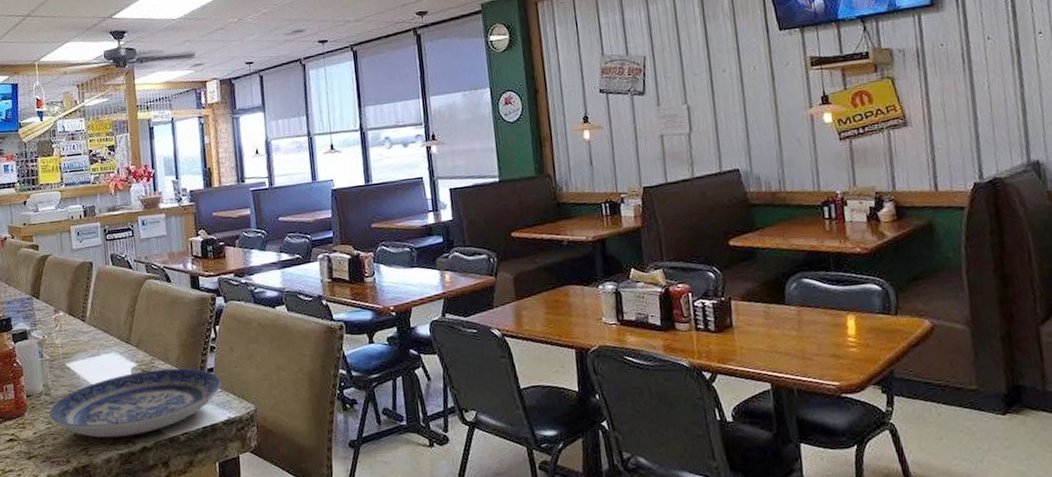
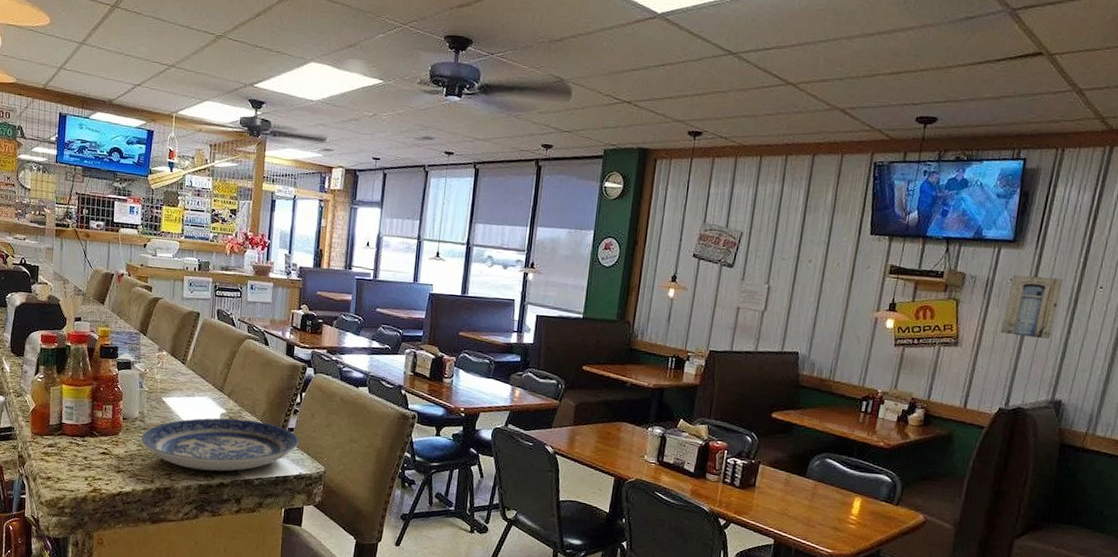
wall art: none [941,32,1005,102] -> present [1000,274,1064,340]

